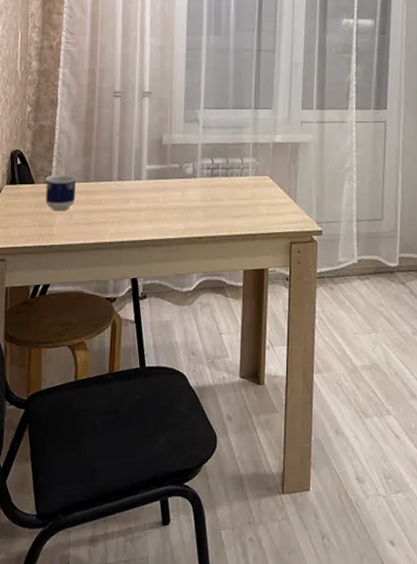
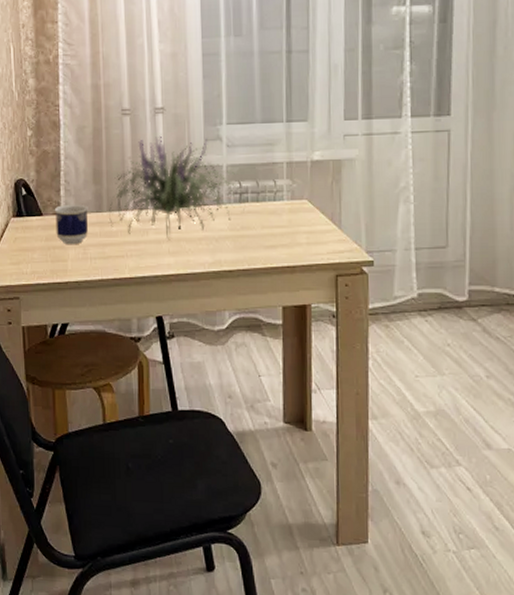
plant: none [95,116,216,208] -> present [109,135,246,239]

